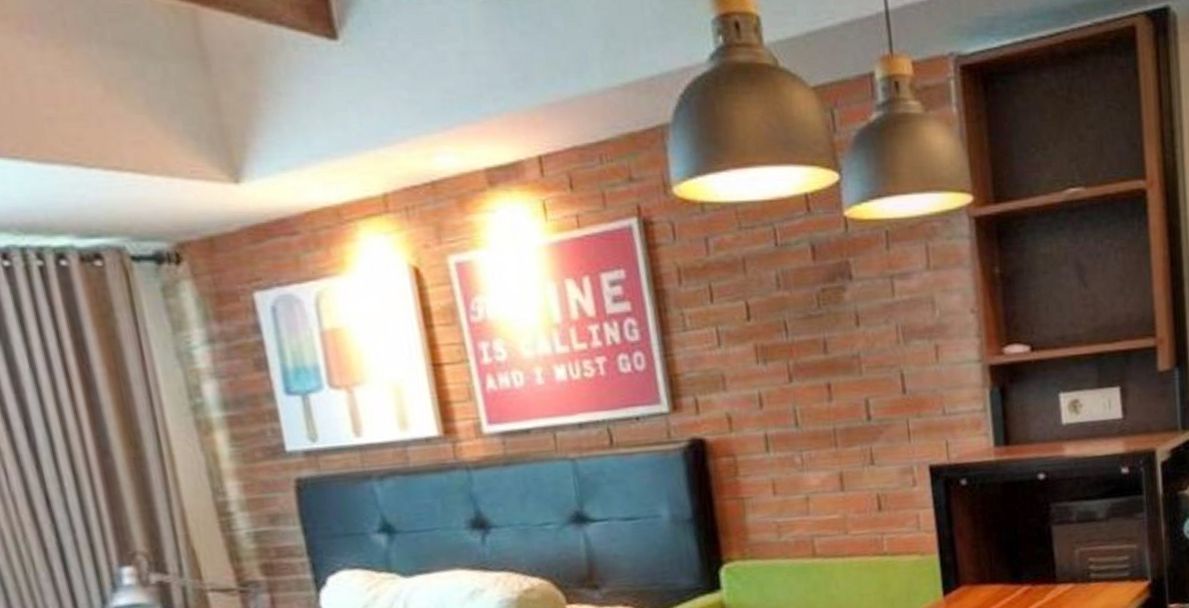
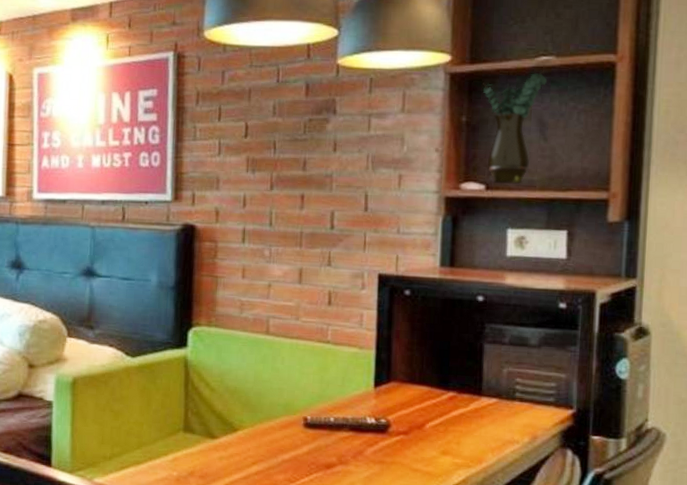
vase: none [1011,205,1079,342] -> present [482,70,547,185]

